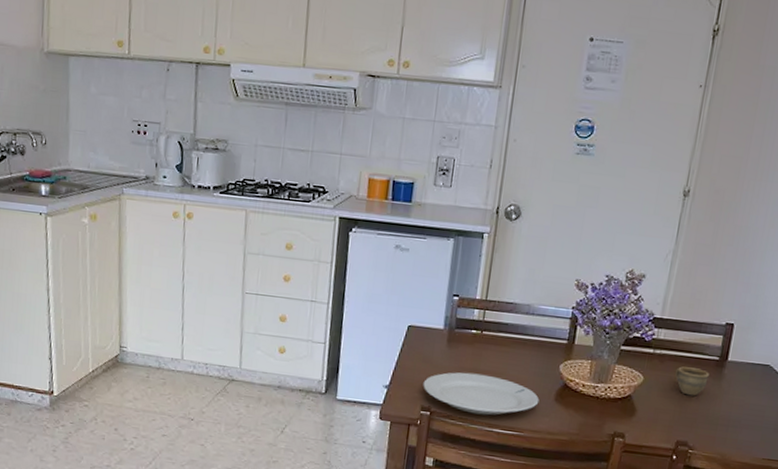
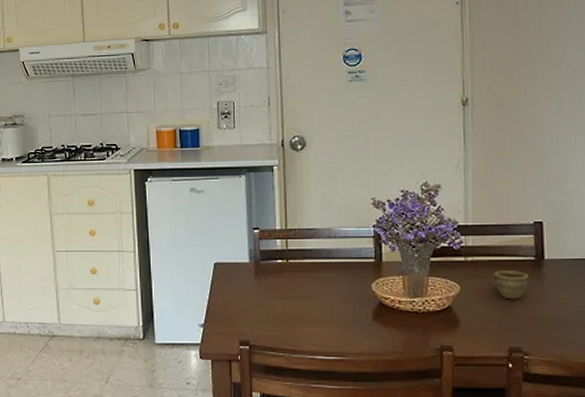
plate: present [423,372,540,416] -> none [238,302,357,343]

